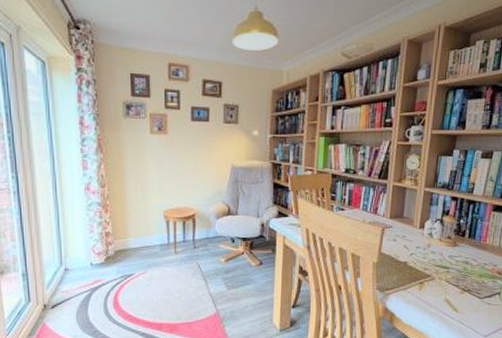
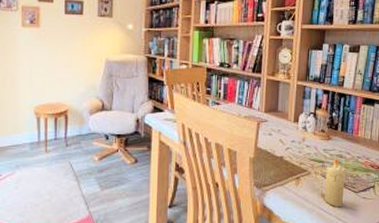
candle: none [447,265,472,312] -> present [324,159,346,208]

